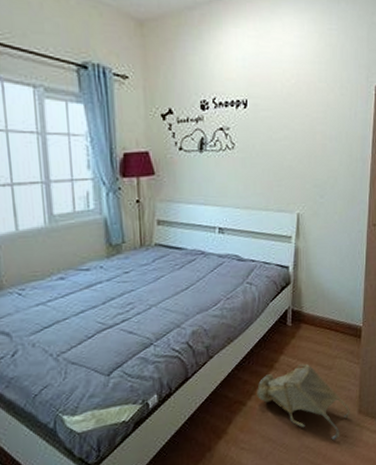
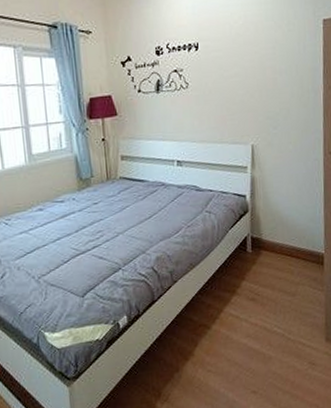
bag: present [257,364,350,441] -> none [221,290,317,368]

